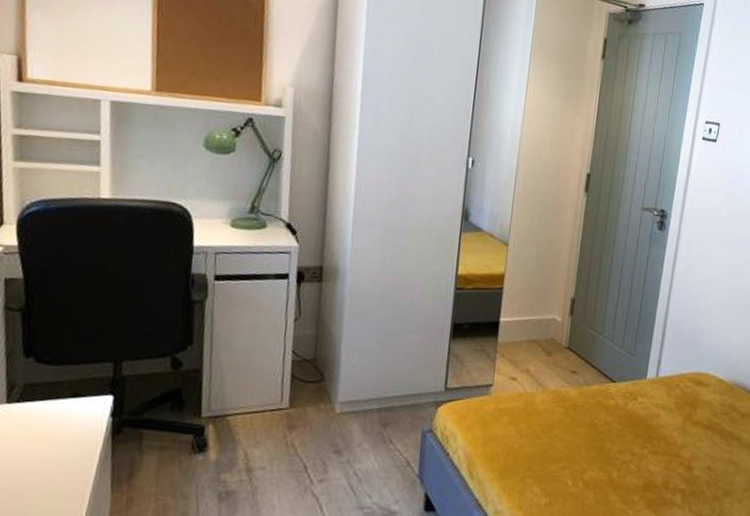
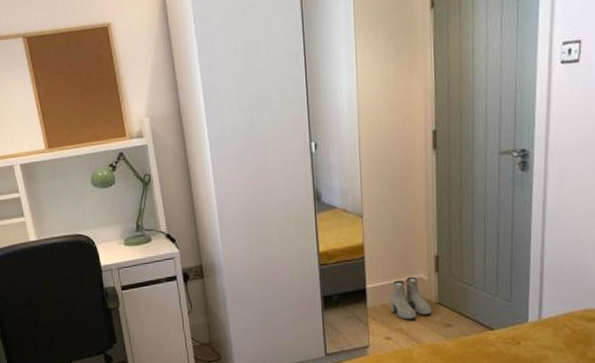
boots: none [520,316,561,361] -> present [390,276,432,320]

